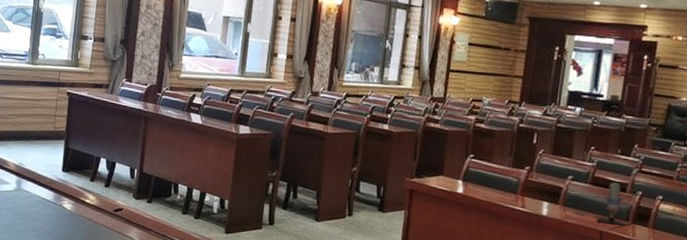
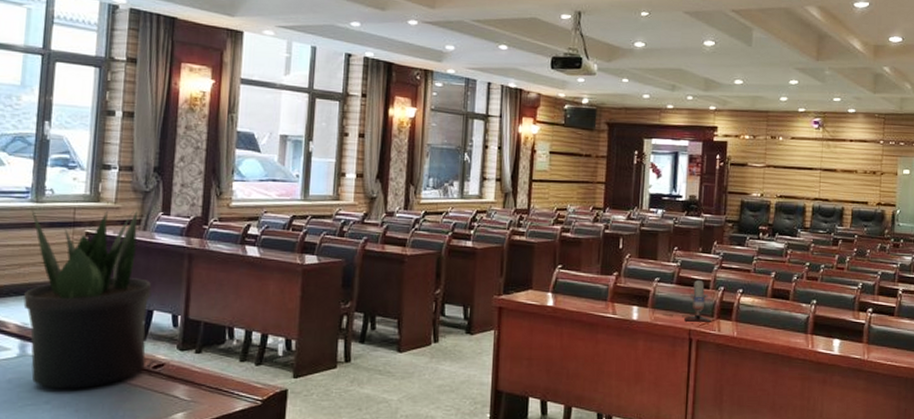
planter: none [20,69,116,222] -> present [23,208,152,389]

